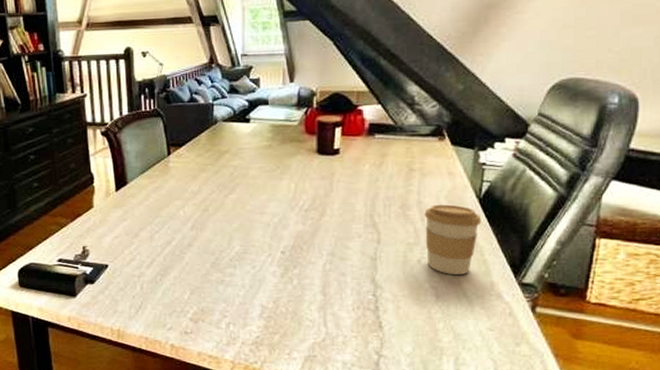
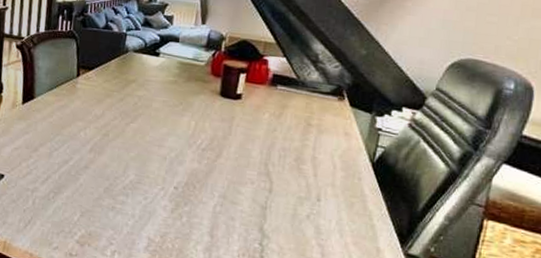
coffee cup: present [424,204,482,275] -> none [316,162,373,237]

